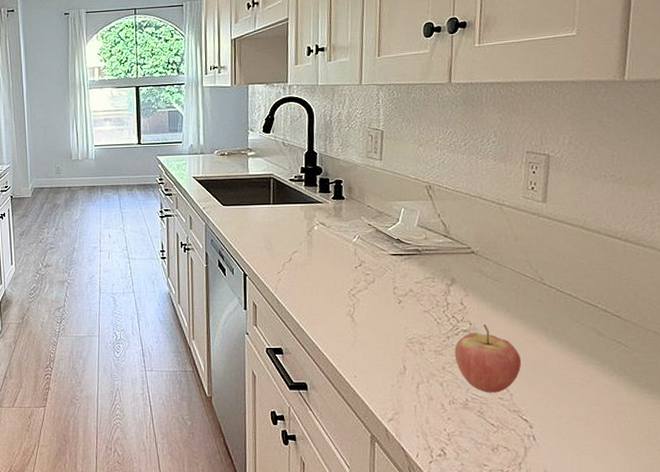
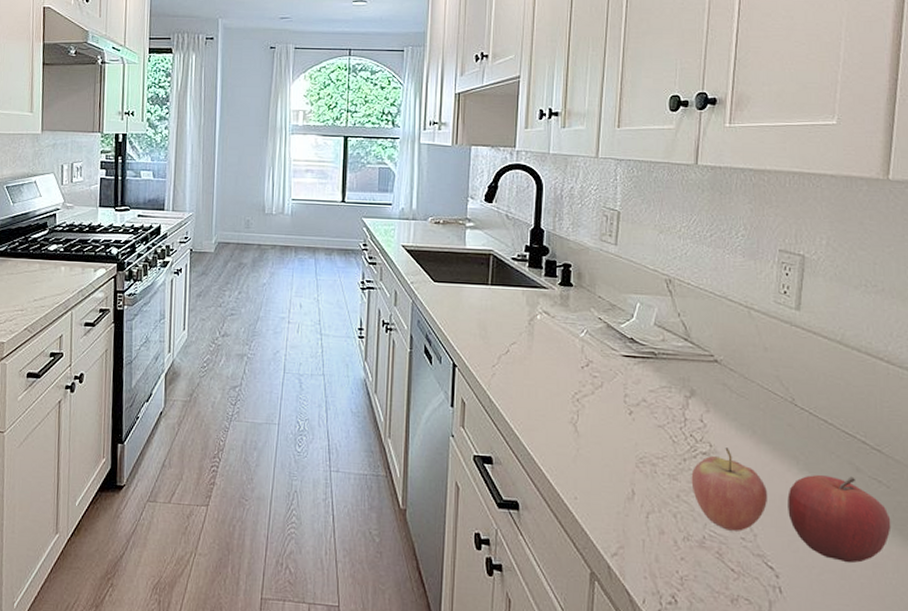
fruit: none [538,340,630,412] -> present [787,475,891,563]

